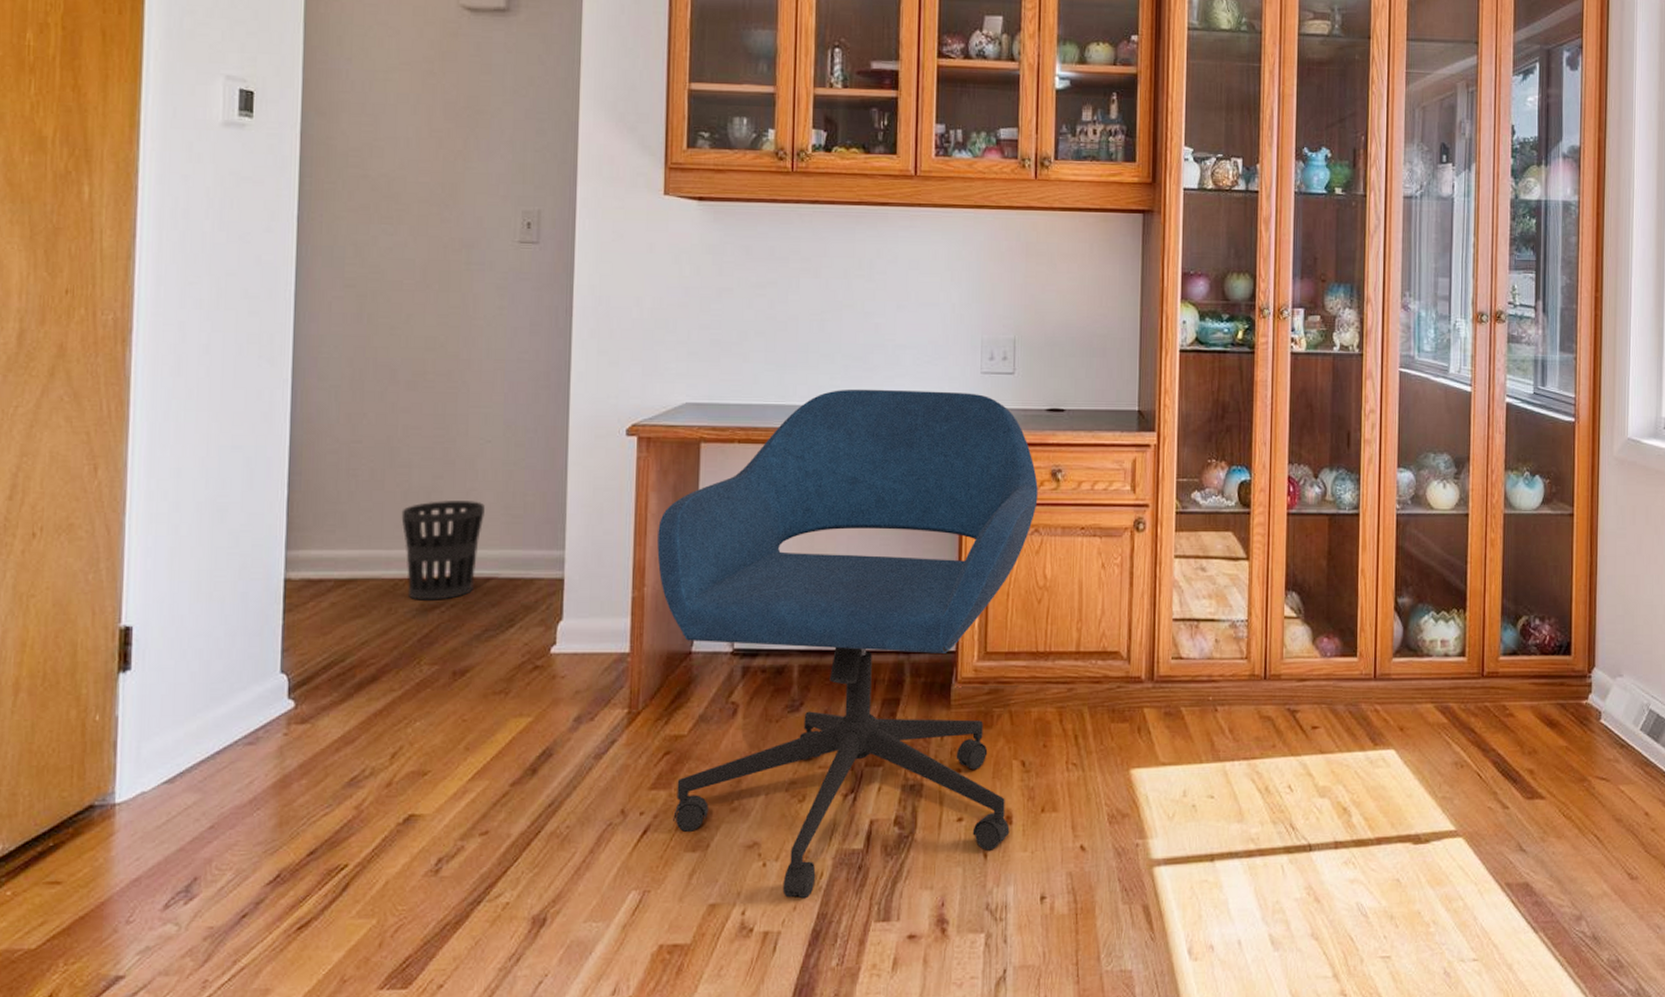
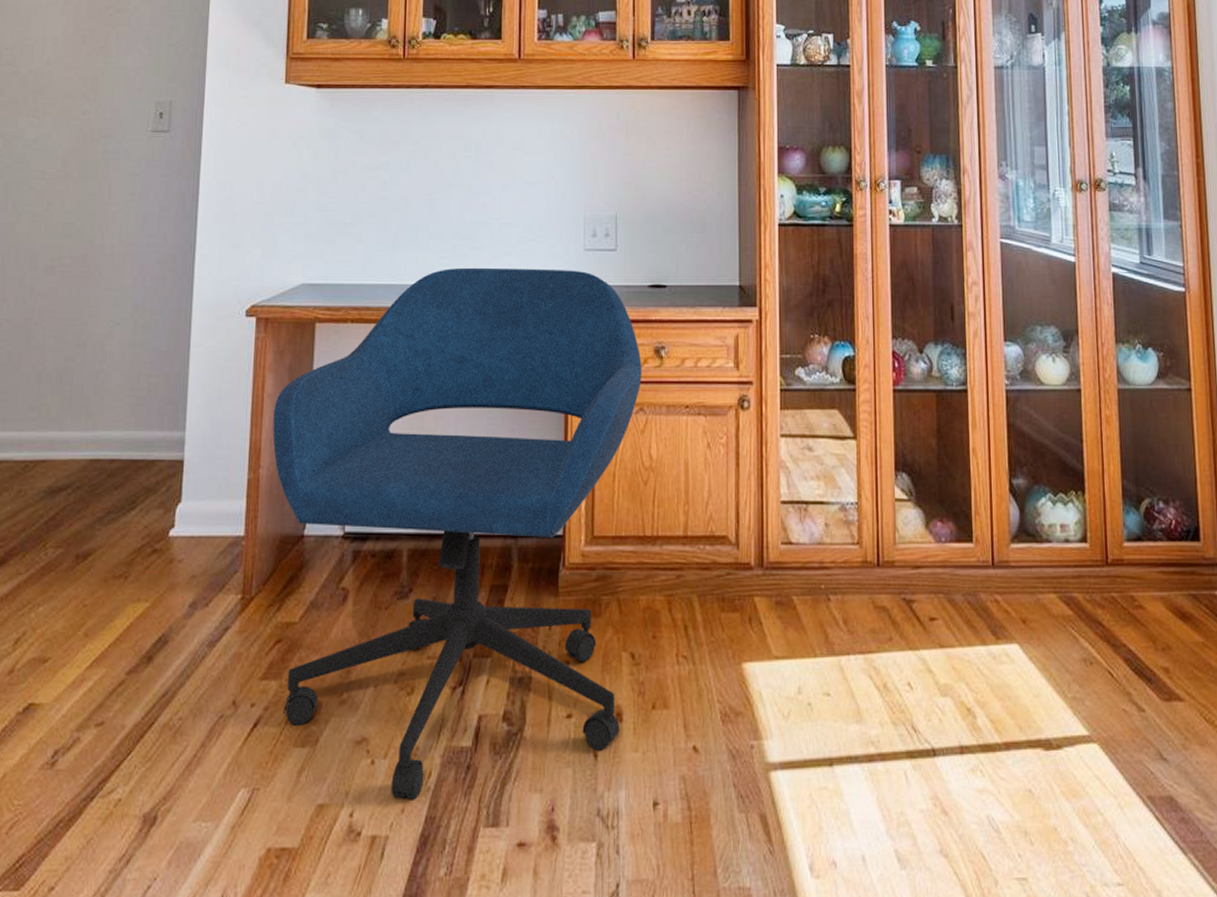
wastebasket: present [401,501,485,601] -> none [34,382,112,482]

